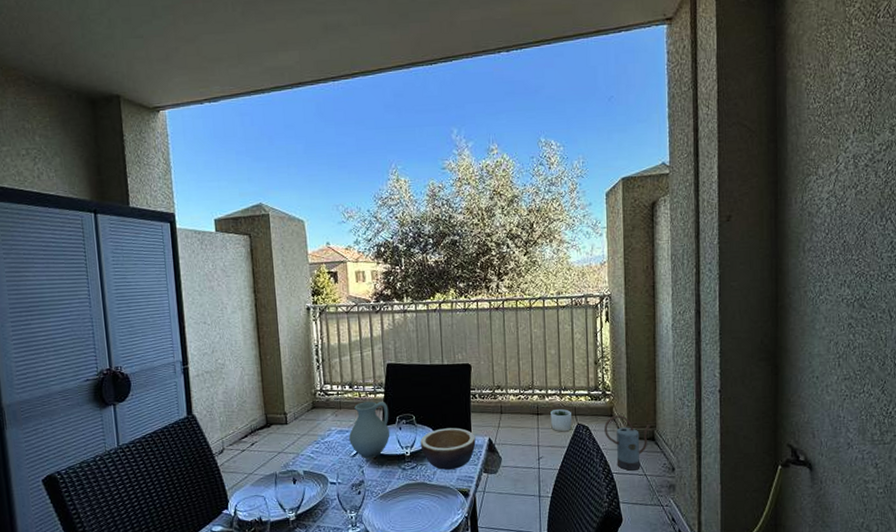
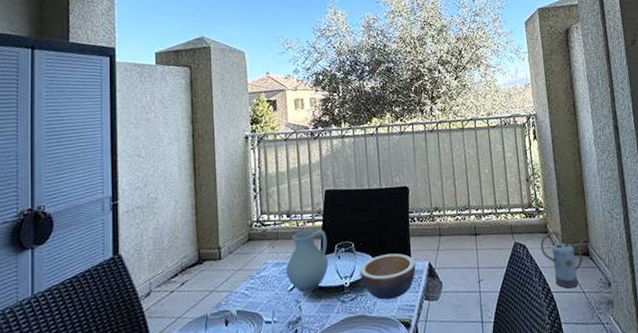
planter: present [550,409,572,433] -> none [488,228,509,253]

